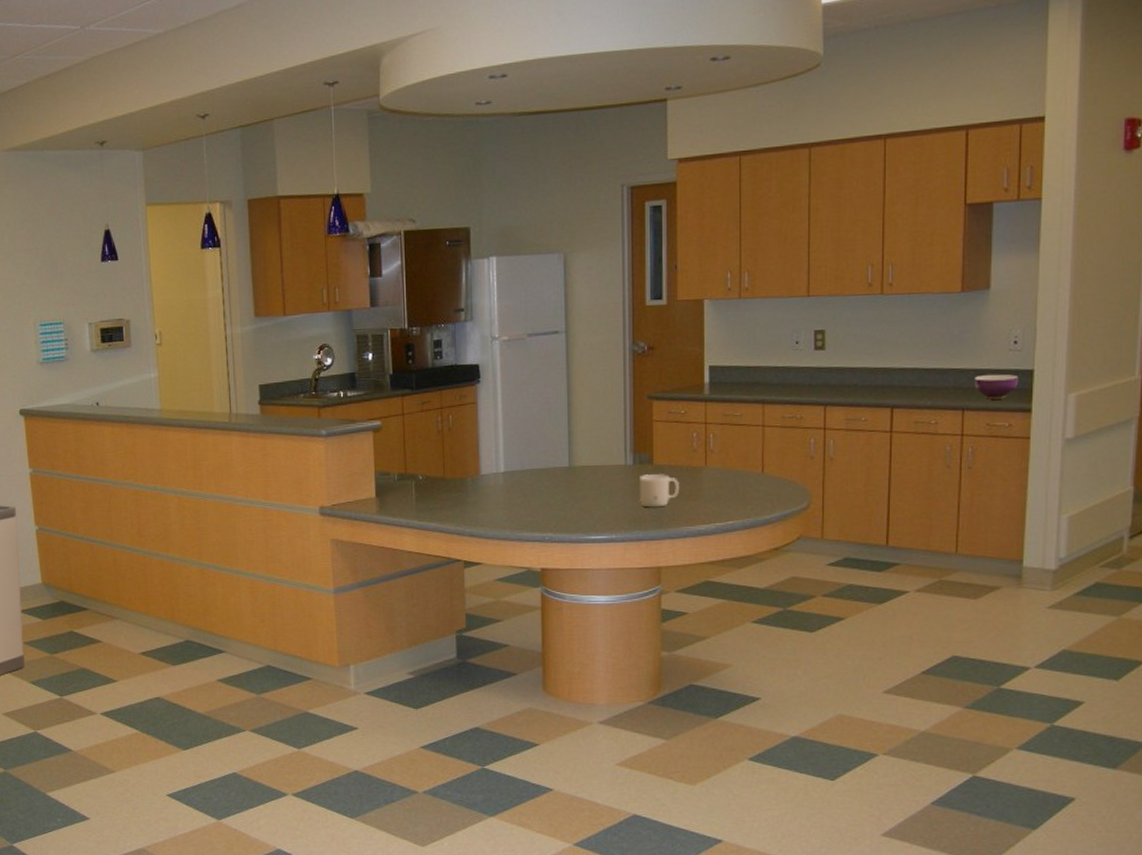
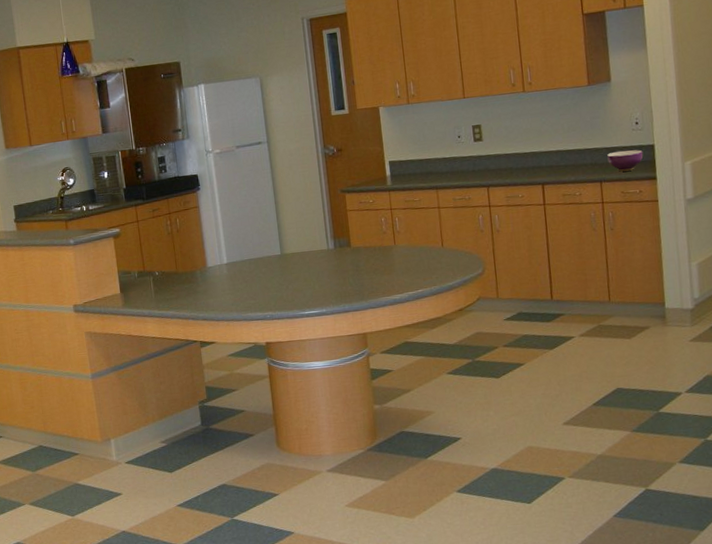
mug: present [638,474,679,508] -> none [340,254,375,284]

